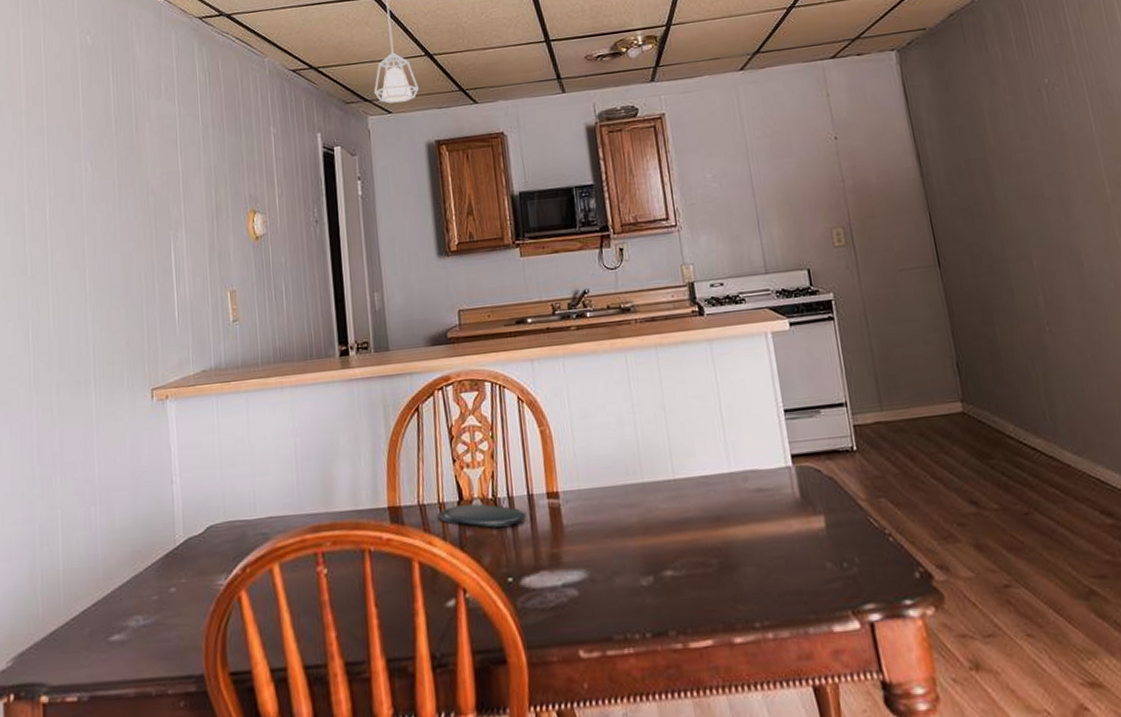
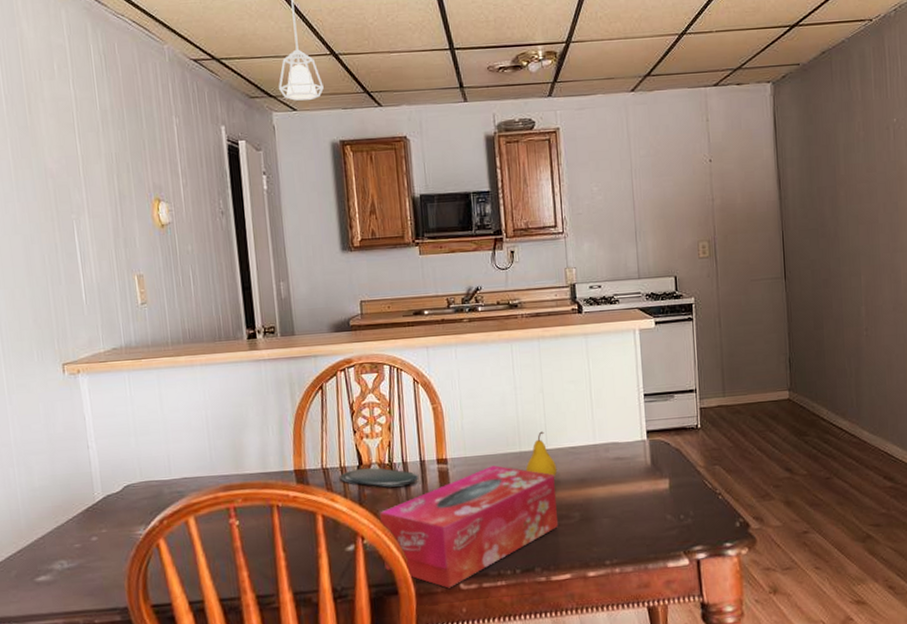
tissue box: none [483,500,694,657] -> present [380,465,559,588]
fruit: none [650,457,688,514] -> present [525,431,557,477]

